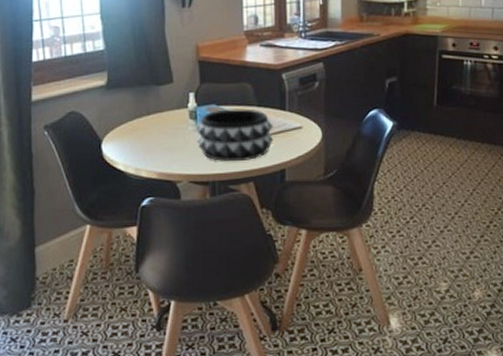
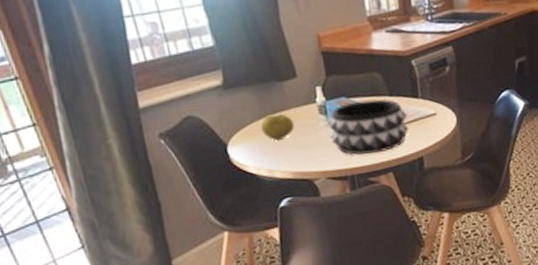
fruit: none [134,115,165,142] -> present [260,113,294,141]

